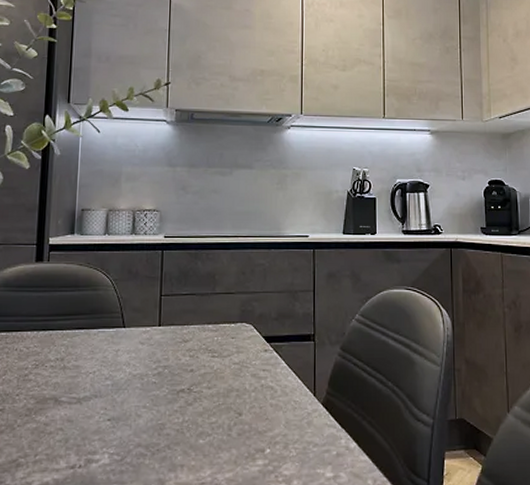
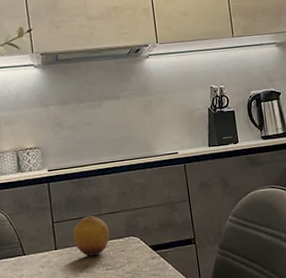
fruit: none [181,293,221,339] -> present [73,215,110,257]

